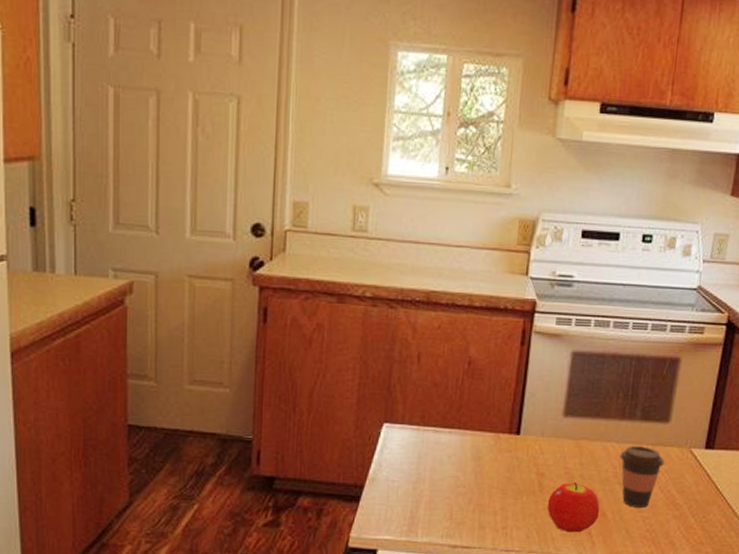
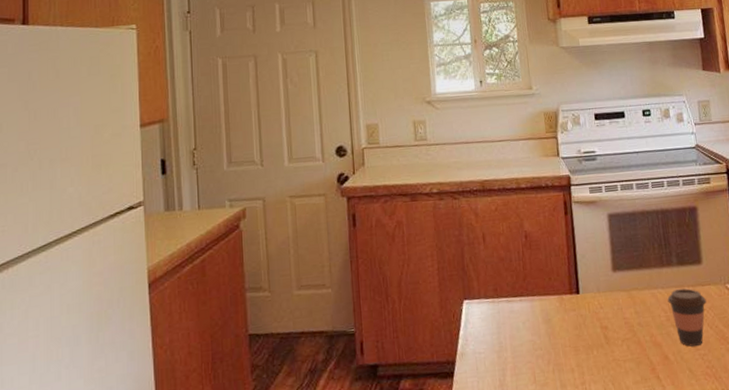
fruit: present [547,482,600,533] -> none [615,331,663,380]

